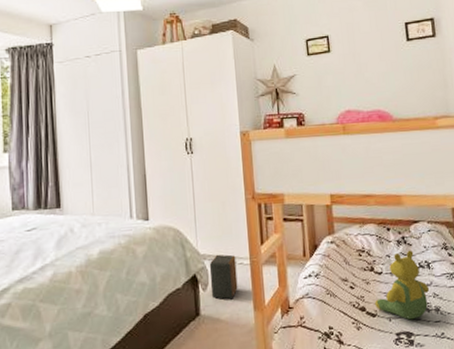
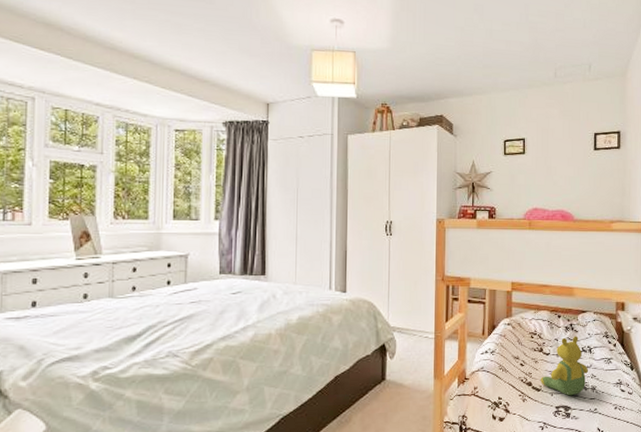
speaker: present [209,254,238,300] -> none [397,327,422,368]

